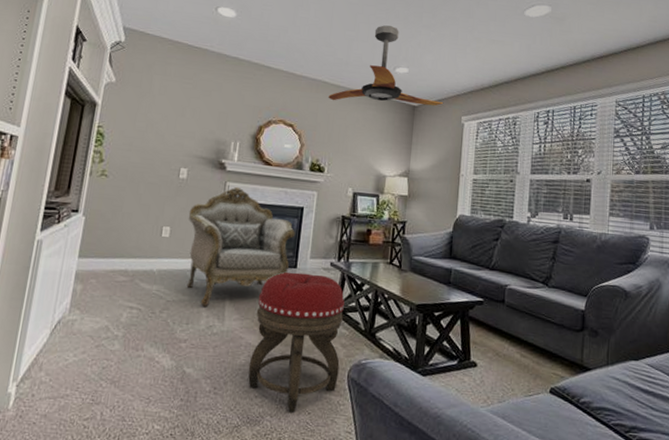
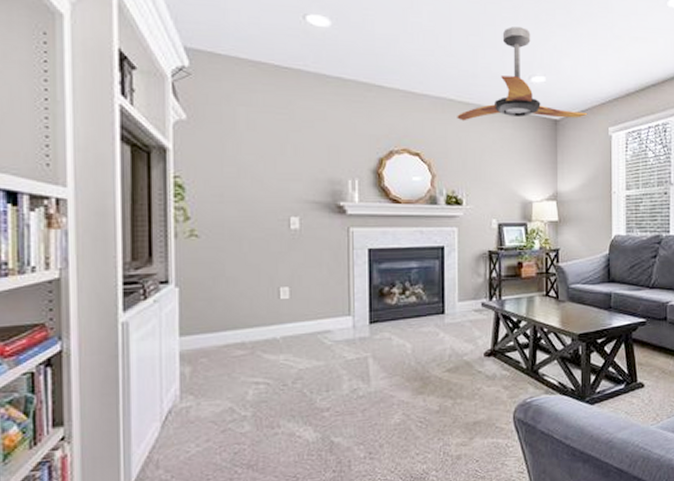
armchair: present [186,187,296,306] -> none [309,233,439,369]
footstool: present [248,272,345,412] -> none [404,317,504,464]

